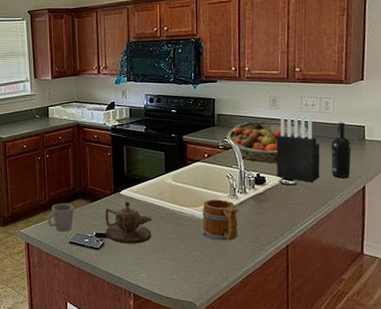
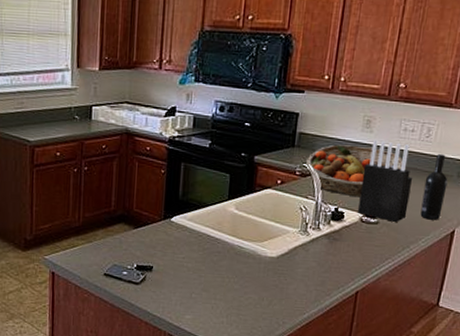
mug: present [47,203,74,232] -> none [79,227,114,262]
teapot: present [104,201,152,244] -> none [149,230,205,281]
mug: present [201,199,238,241] -> none [262,234,308,283]

